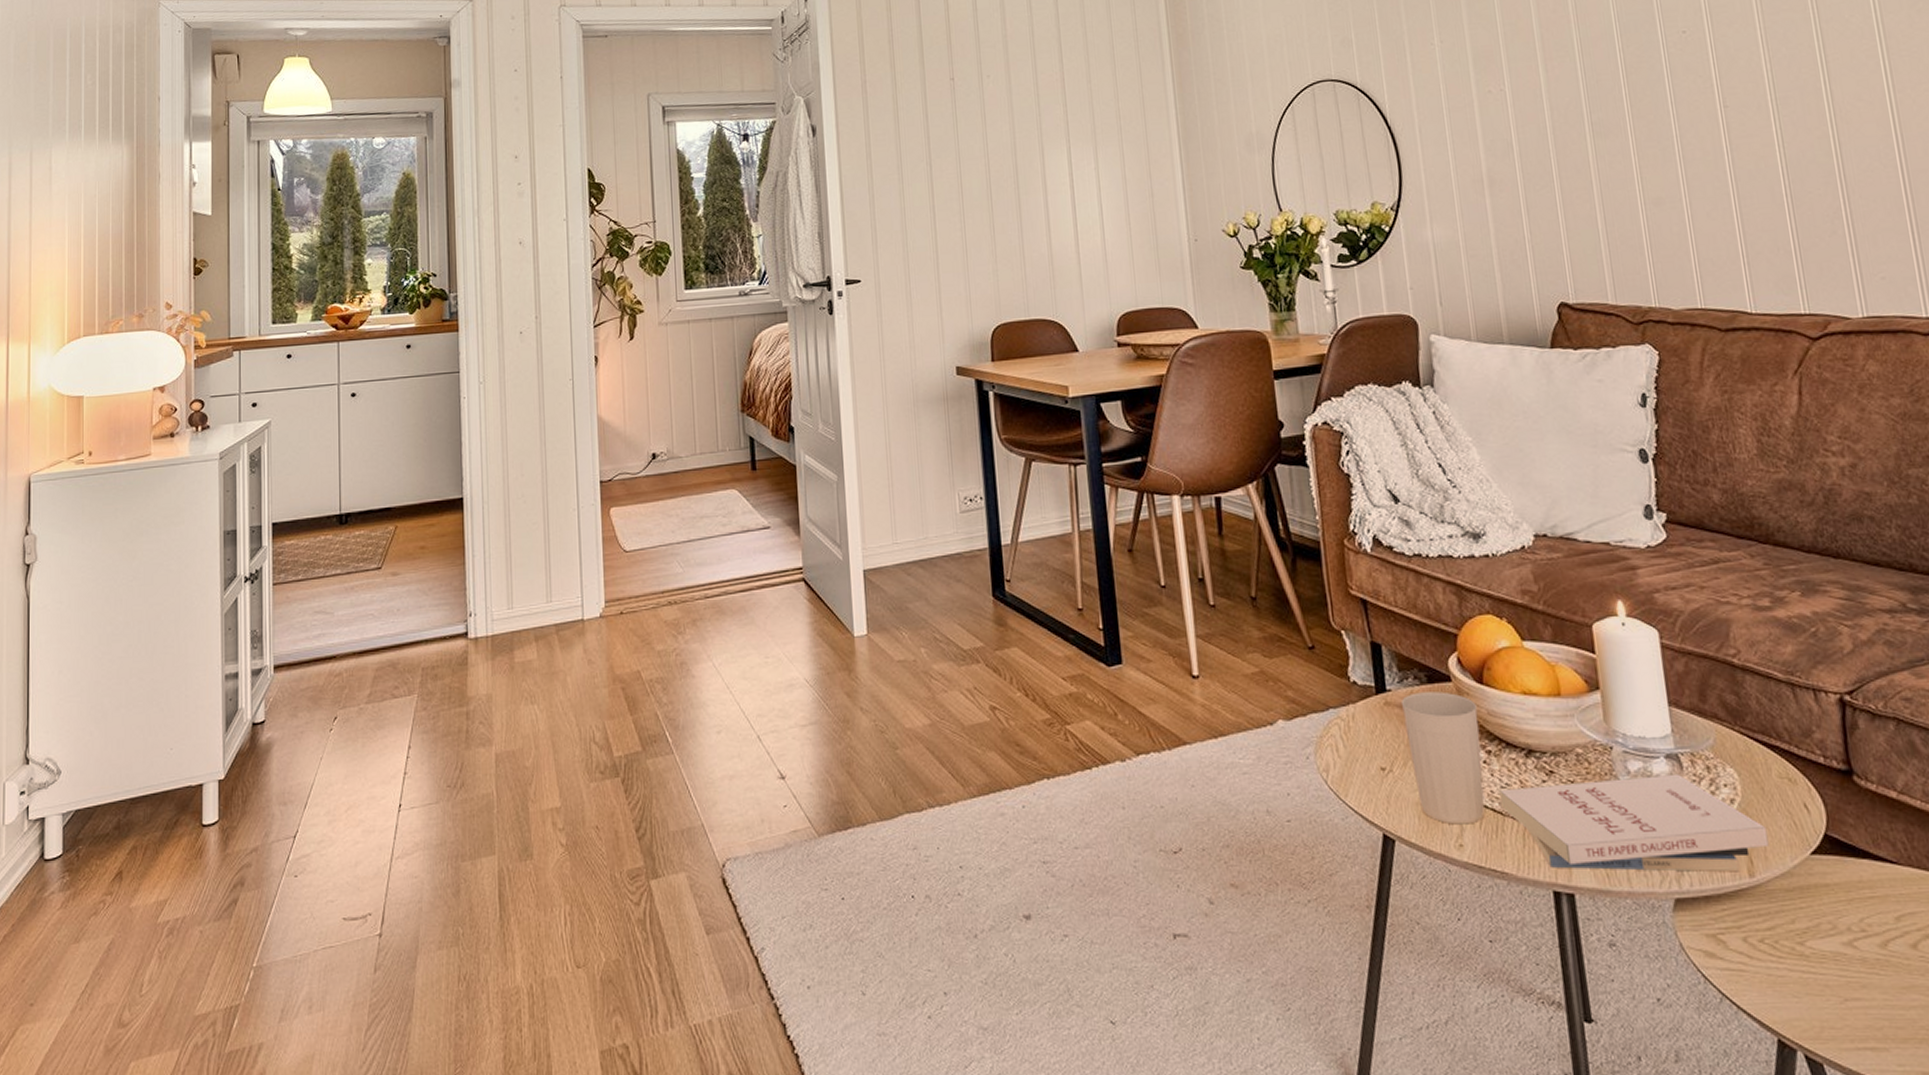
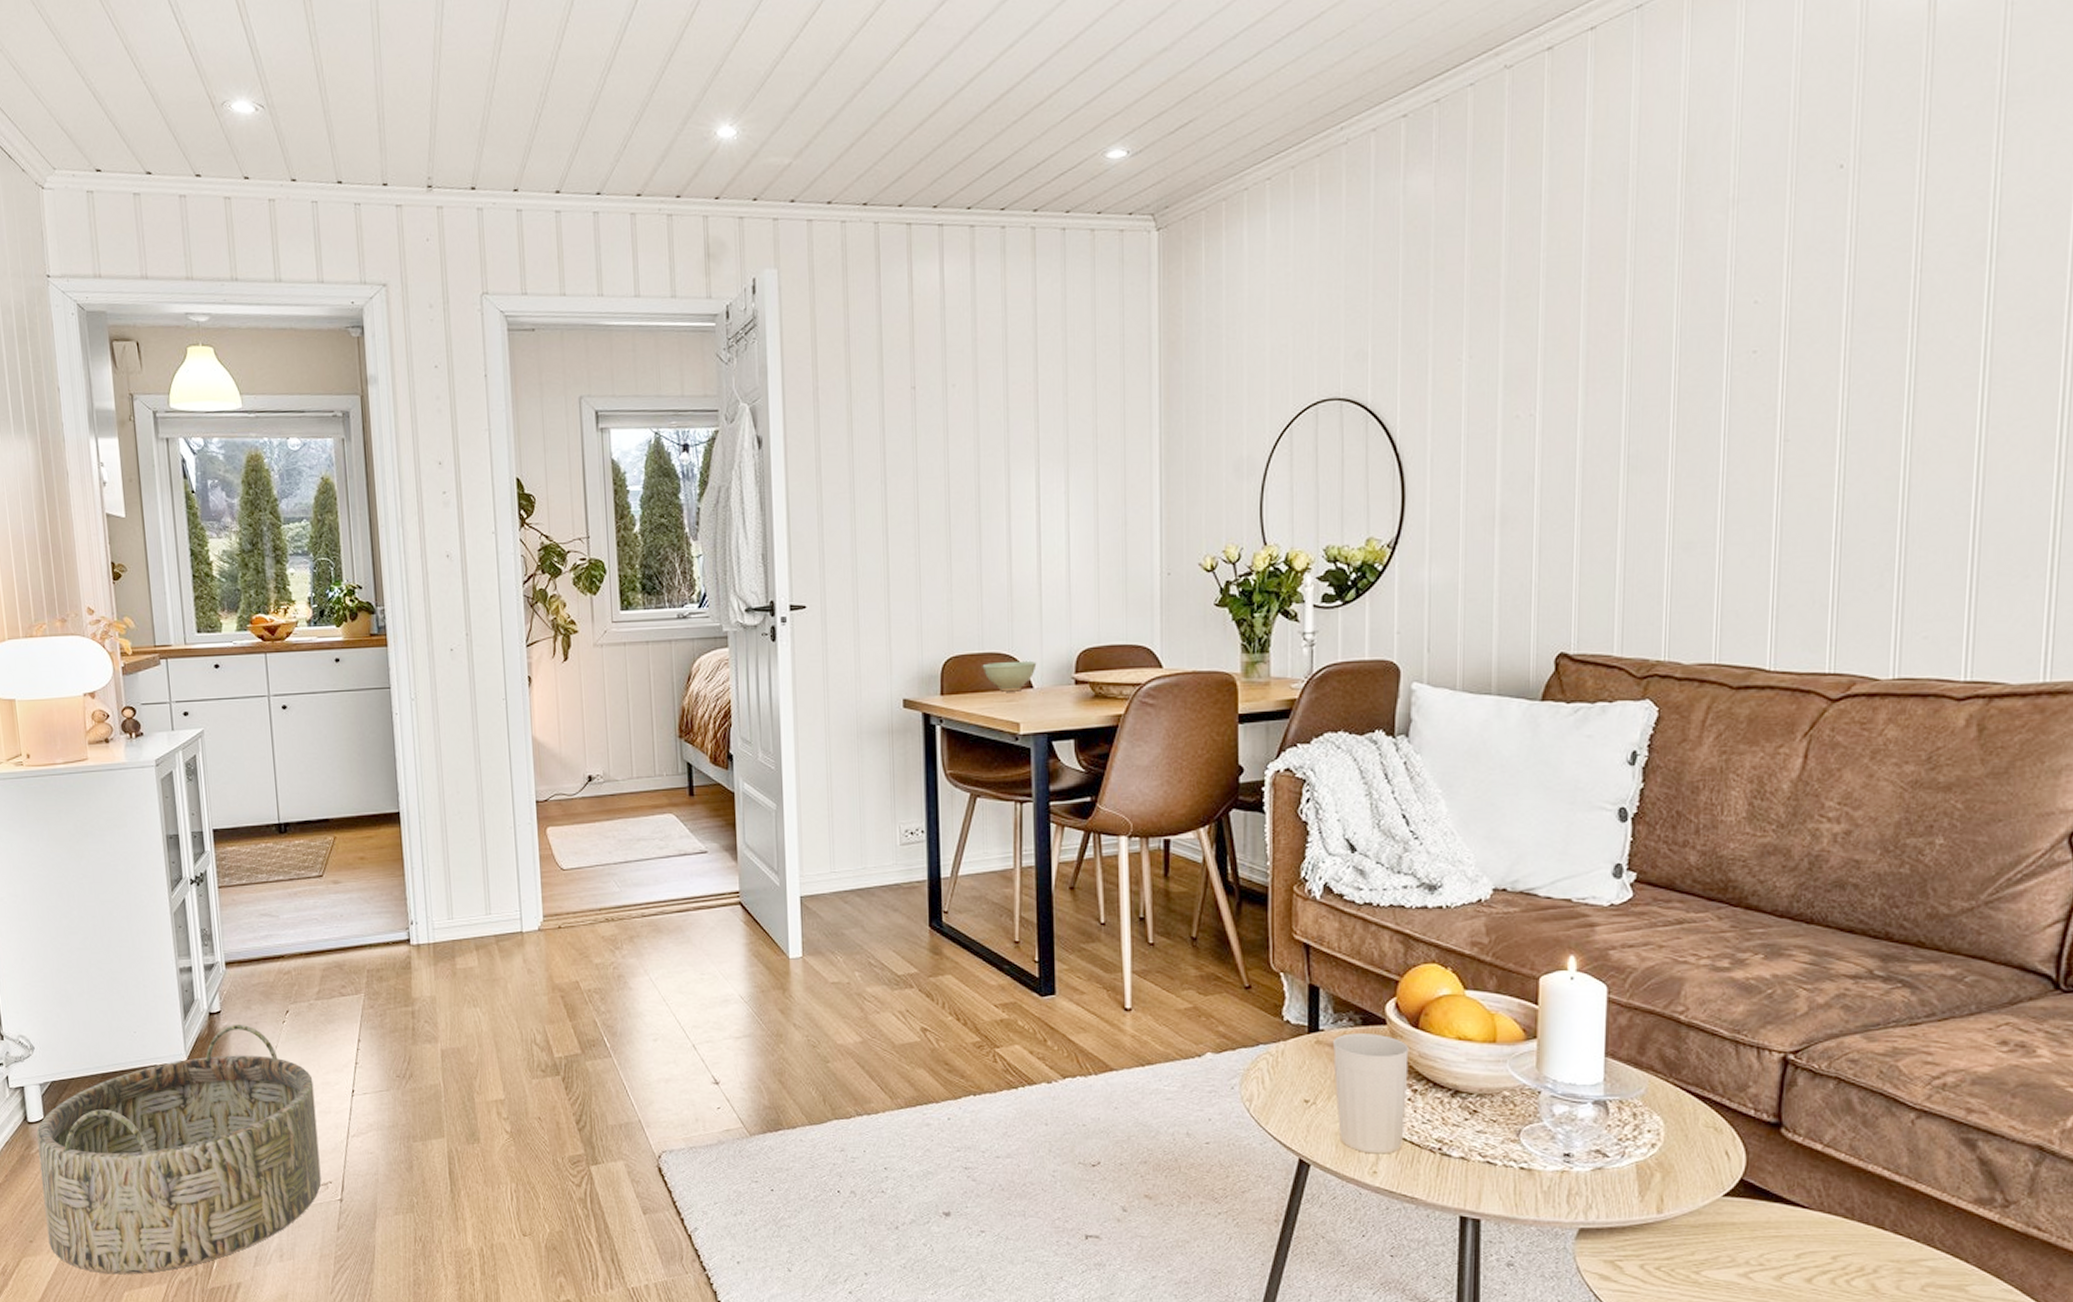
basket: none [51,735,360,1041] -> present [37,1025,321,1275]
bowl: none [1029,325,1081,357] -> present [982,660,1037,692]
books: present [1498,773,1769,873] -> none [1419,1118,1683,1208]

